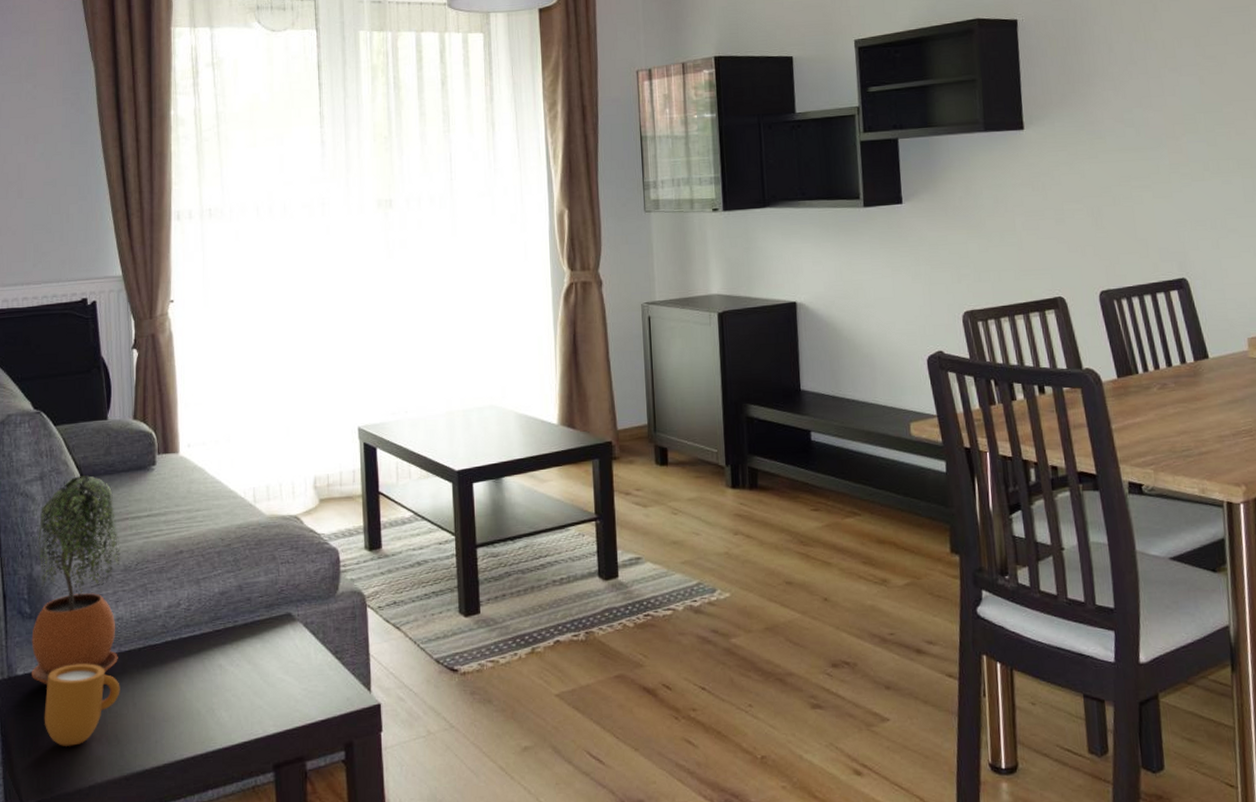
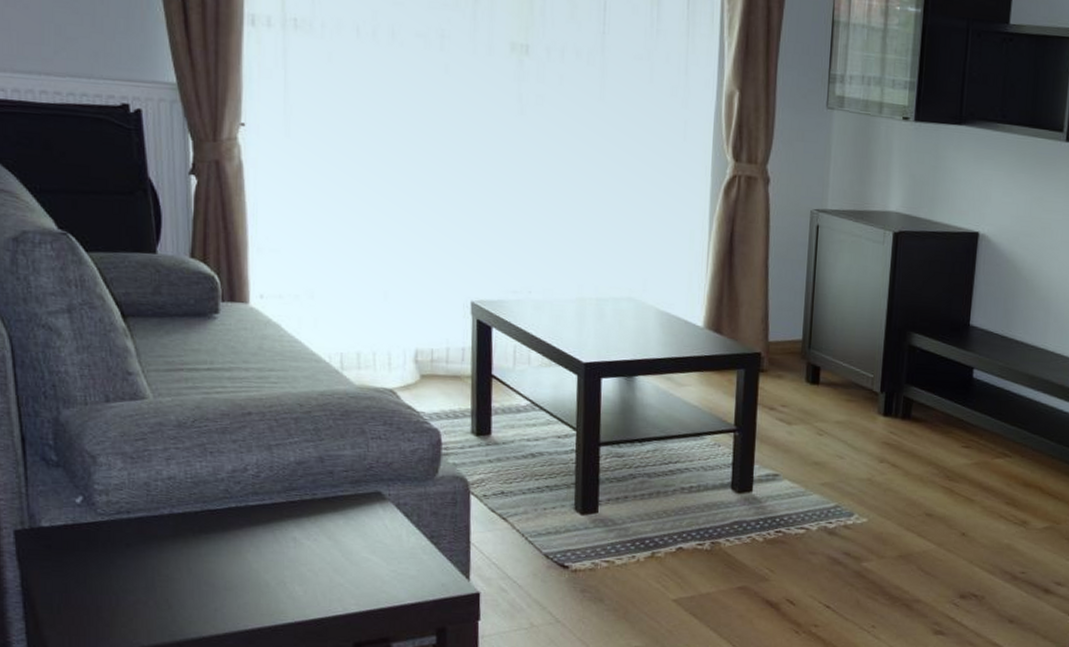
potted plant: present [31,475,120,685] -> none [59,314,173,541]
mug: present [44,664,120,746] -> none [76,521,172,607]

